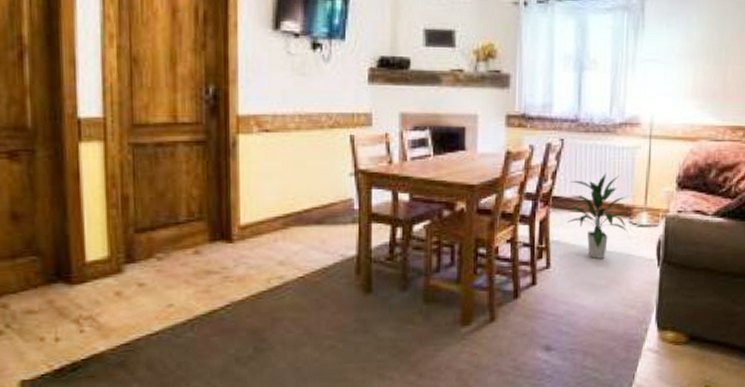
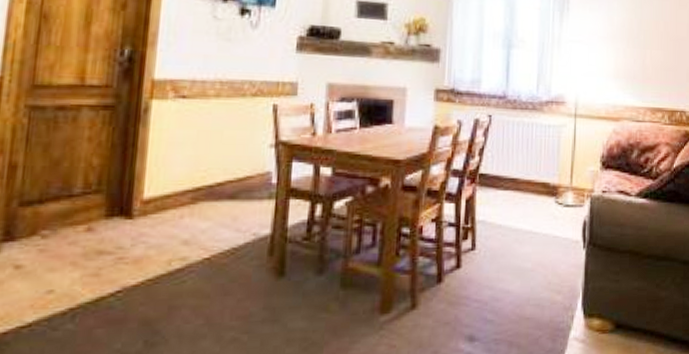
indoor plant: present [567,173,627,259] -> none [493,151,553,240]

